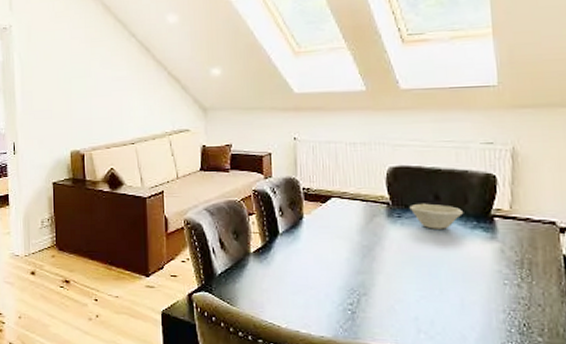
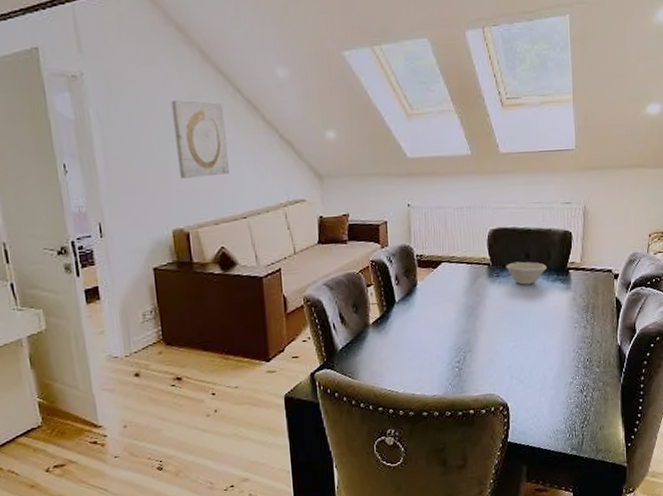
wall art: none [76,44,121,108] -> present [171,100,229,178]

